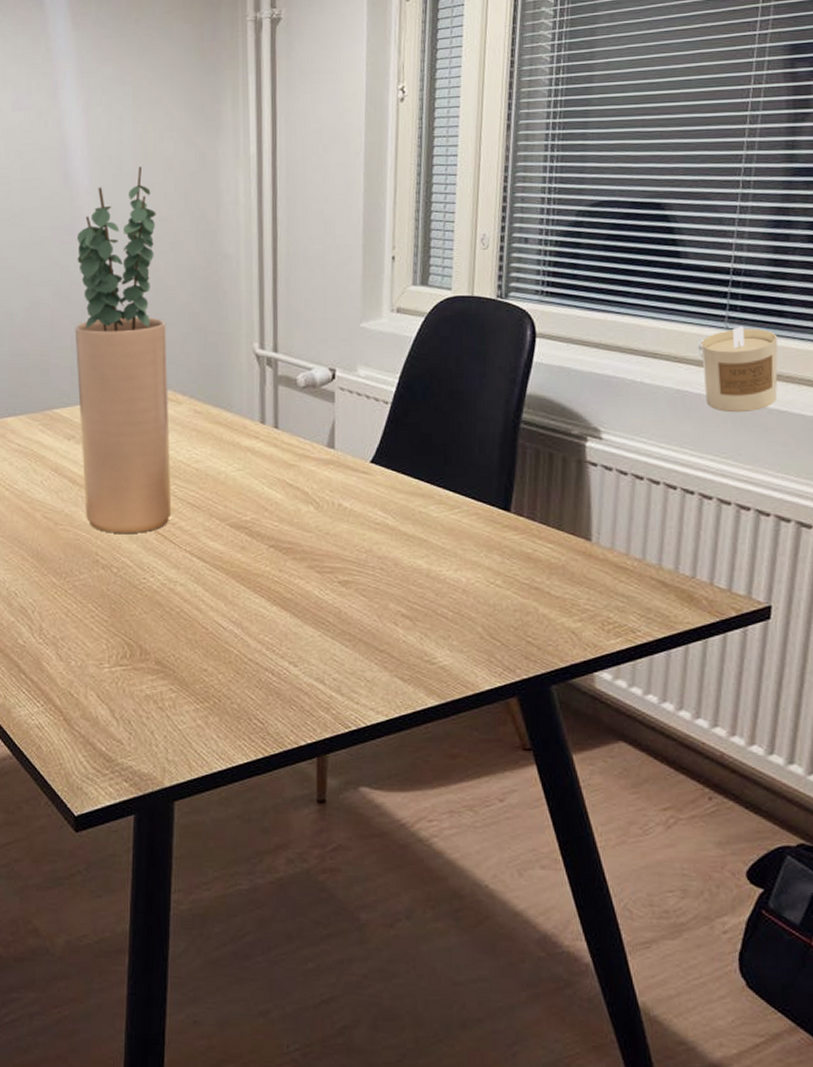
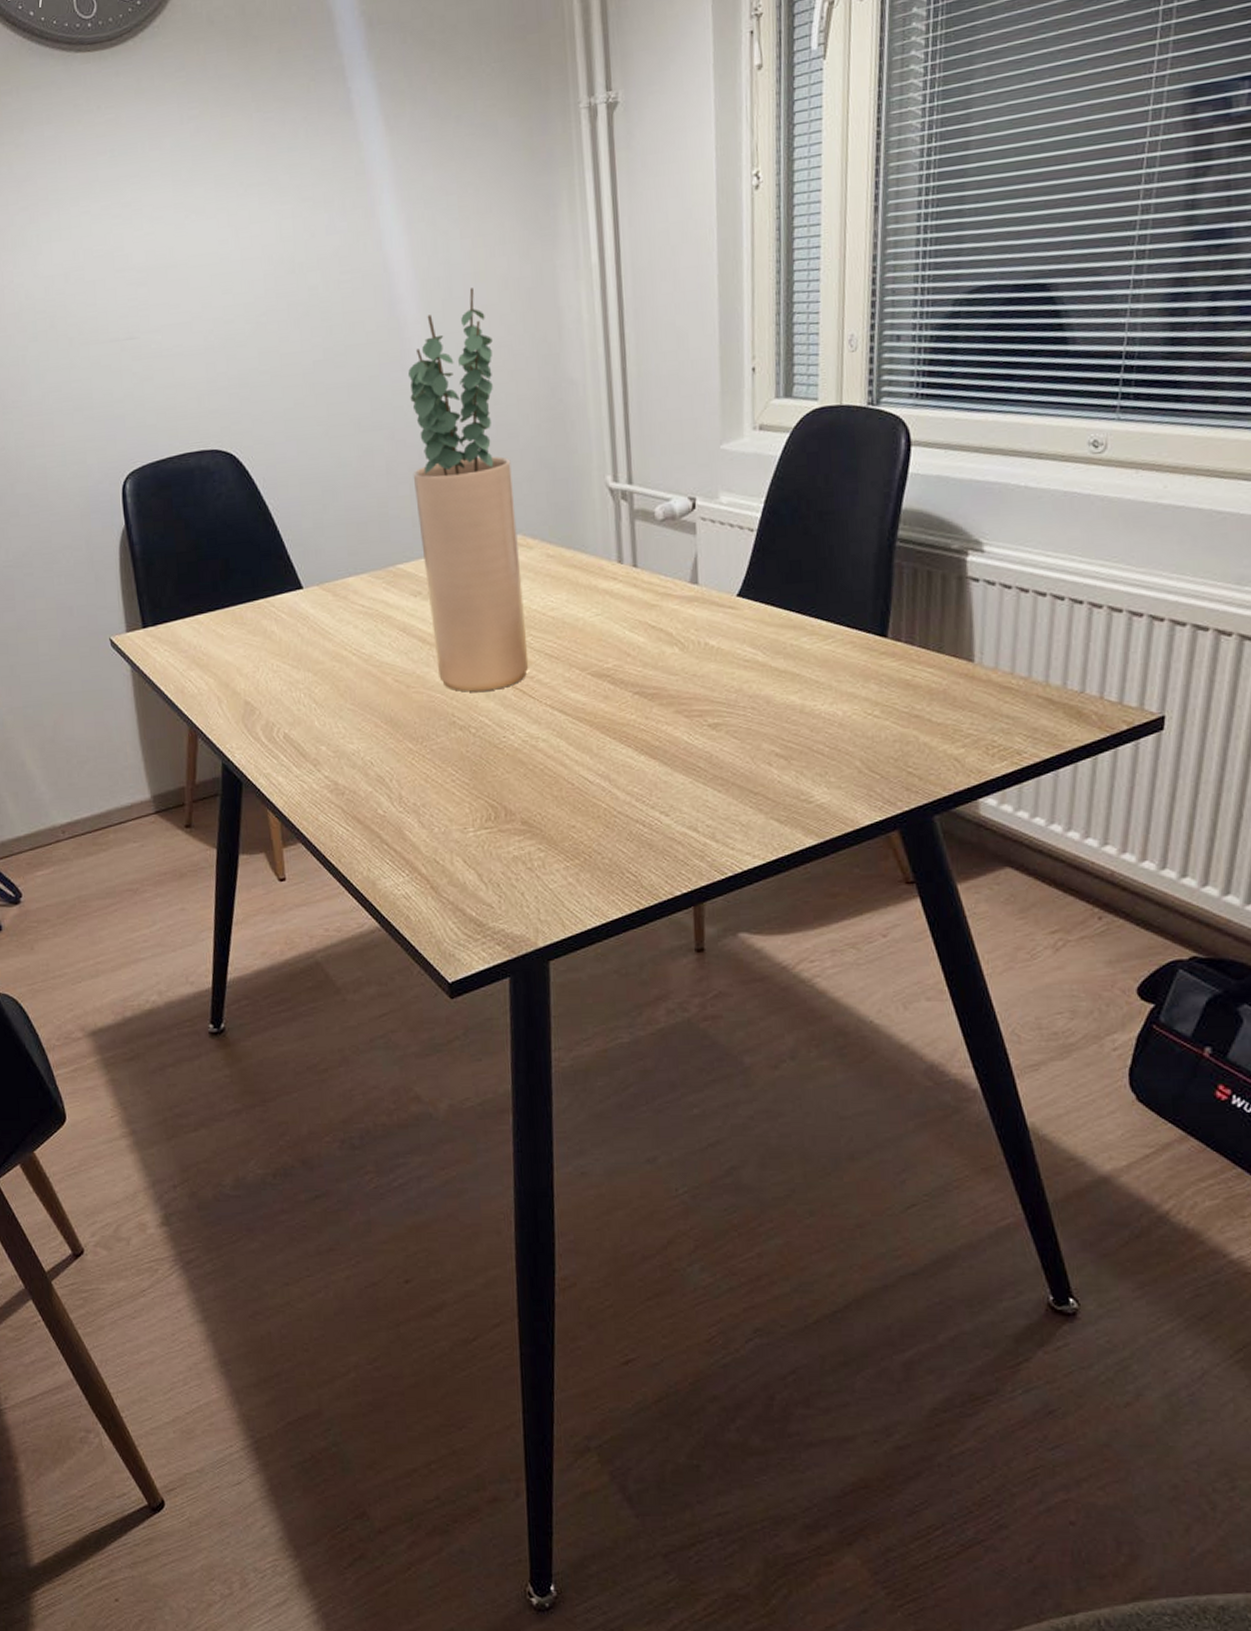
candle: present [700,326,778,413] -> none [1090,416,1175,513]

